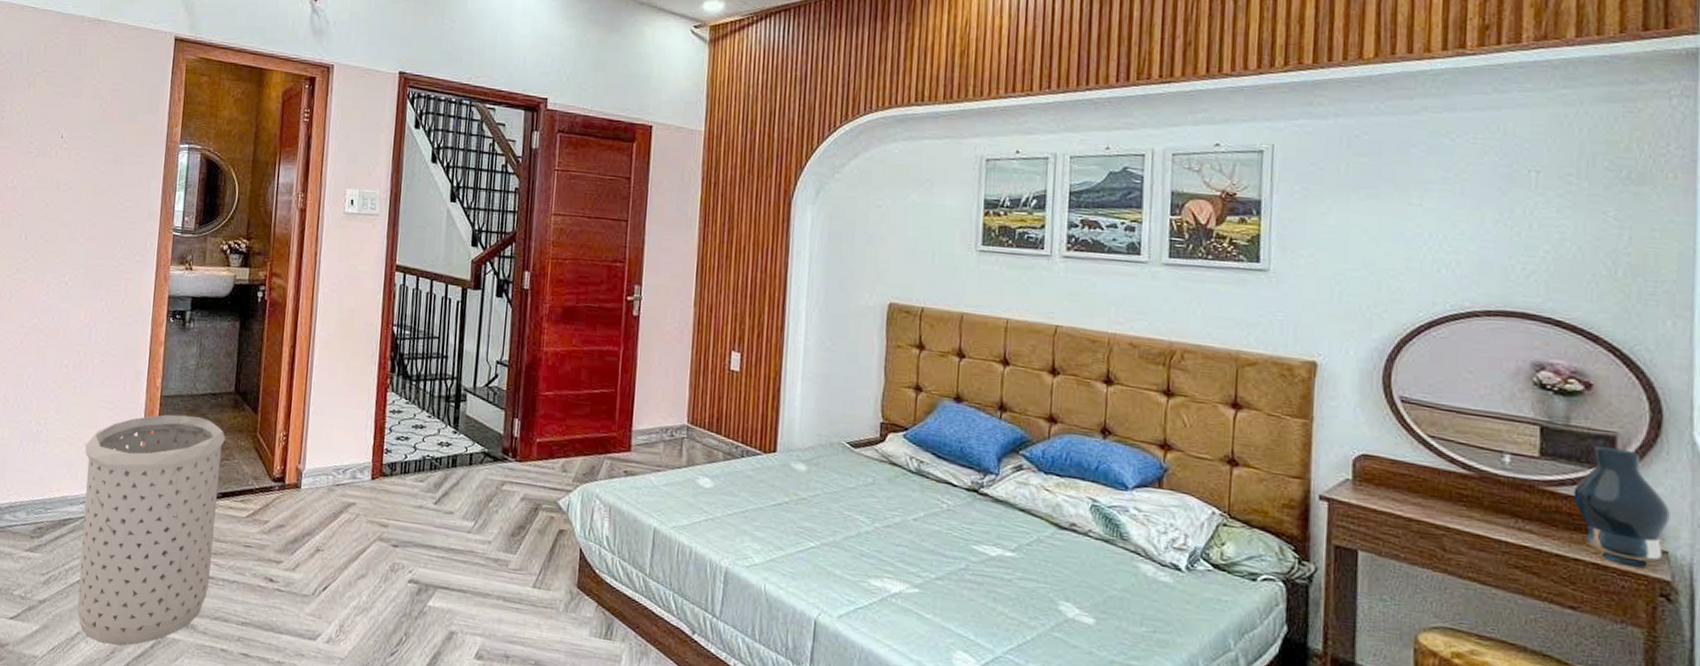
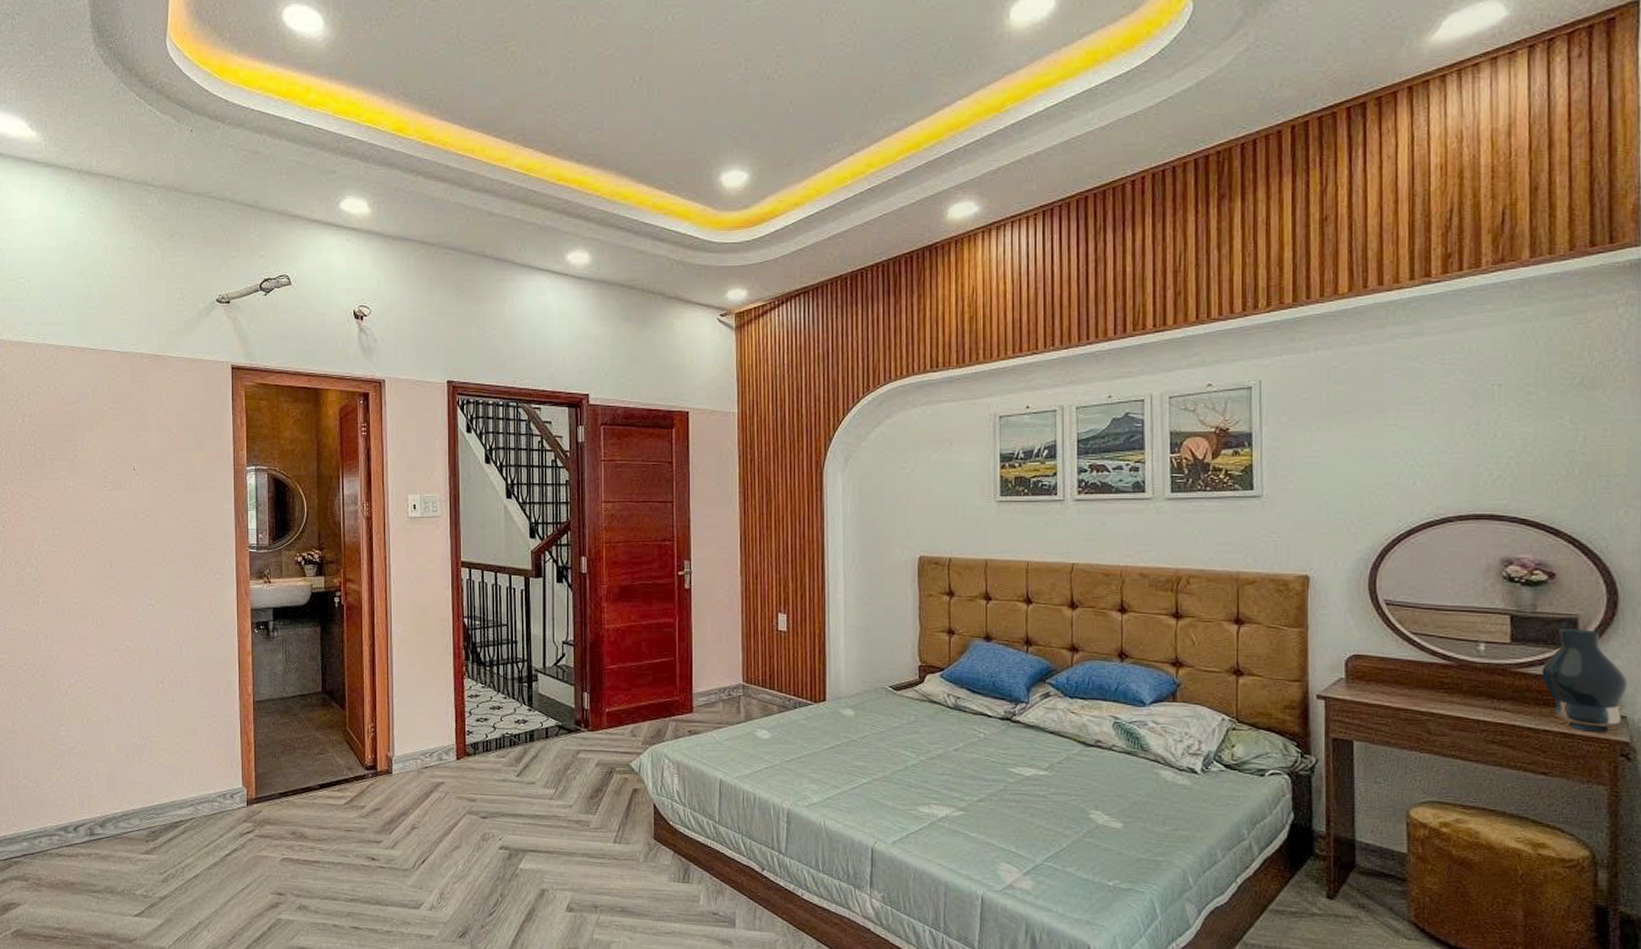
laundry basket: present [77,414,226,645] -> none [188,717,318,931]

